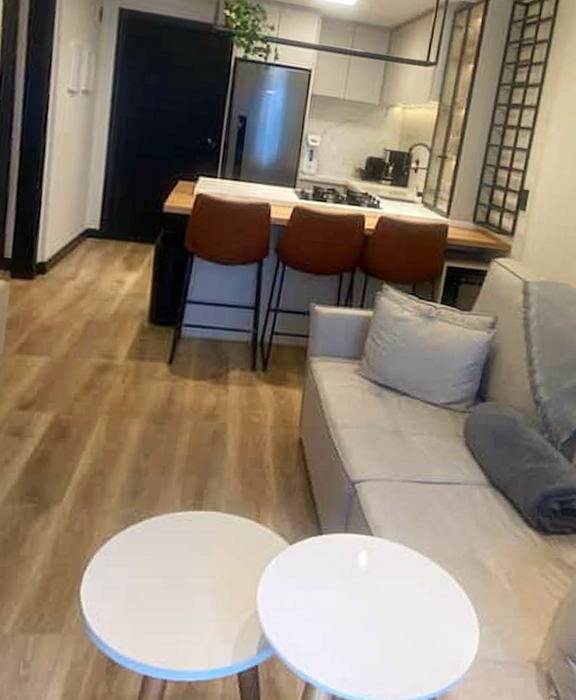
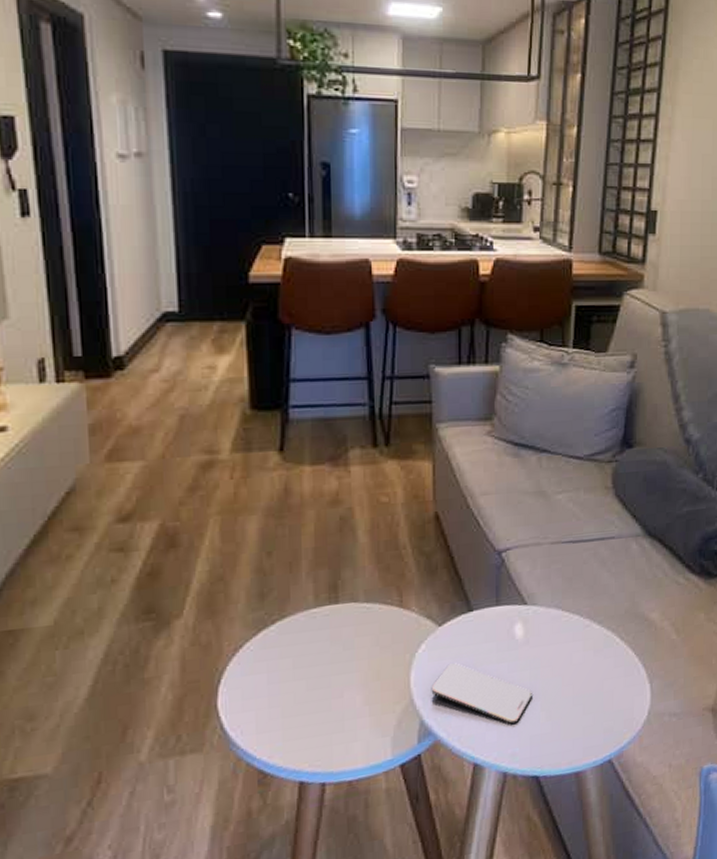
smartphone: none [275,582,368,650] -> present [431,663,532,725]

